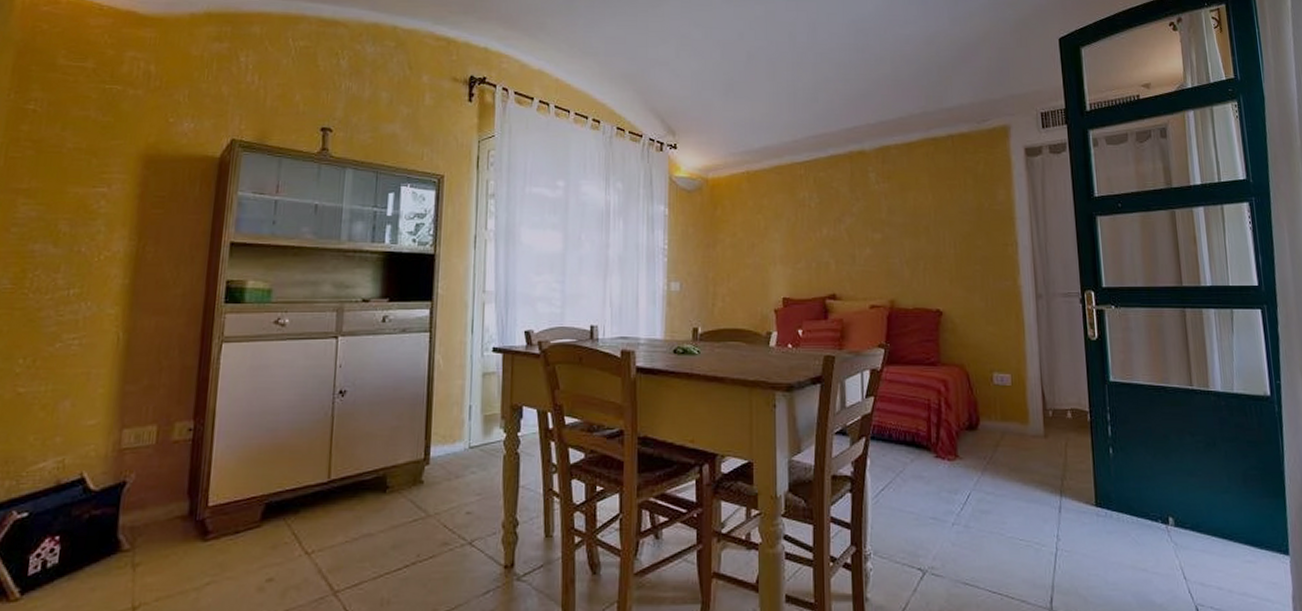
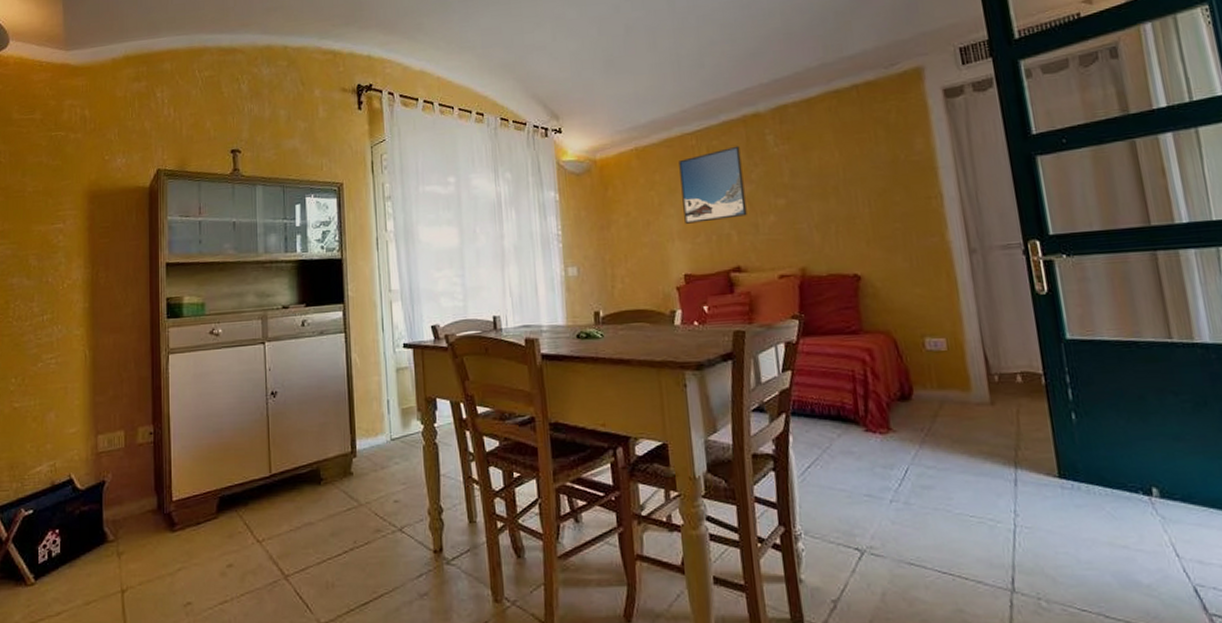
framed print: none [787,179,846,249] -> present [679,146,747,224]

